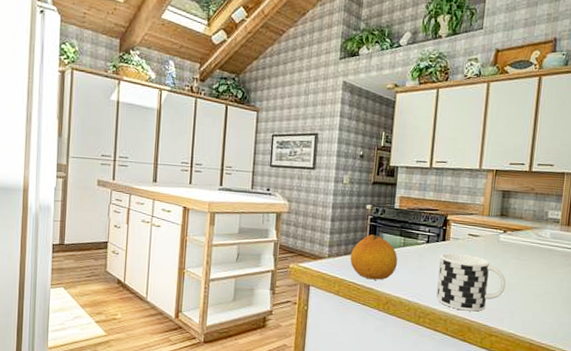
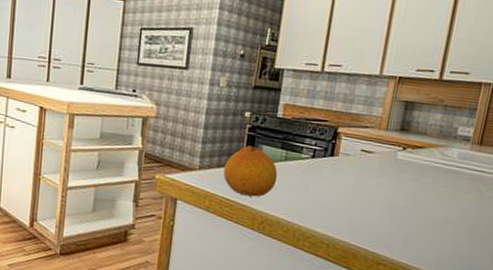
cup: present [436,253,506,312] -> none [319,170,401,237]

